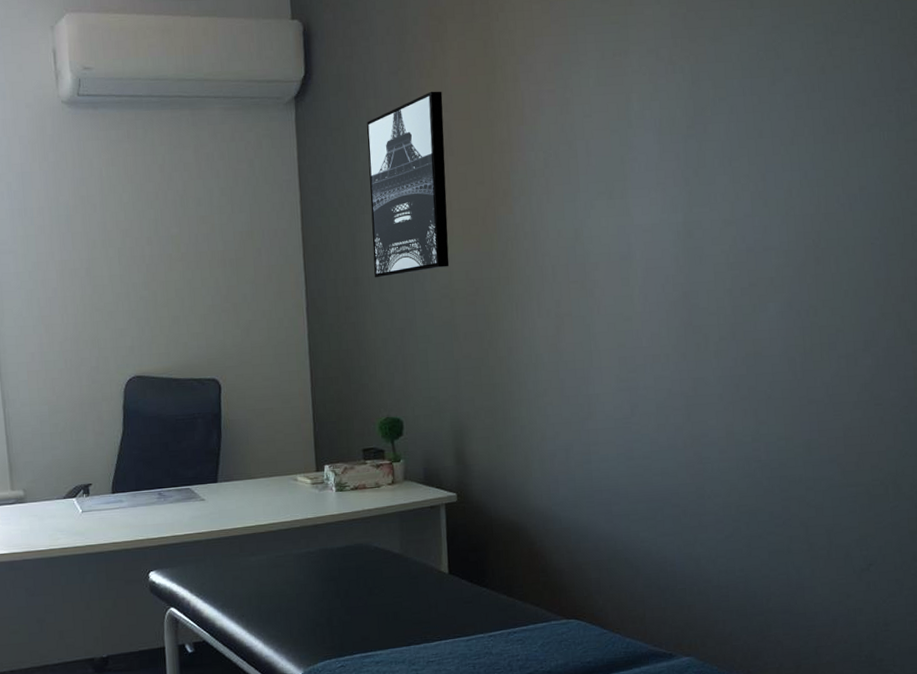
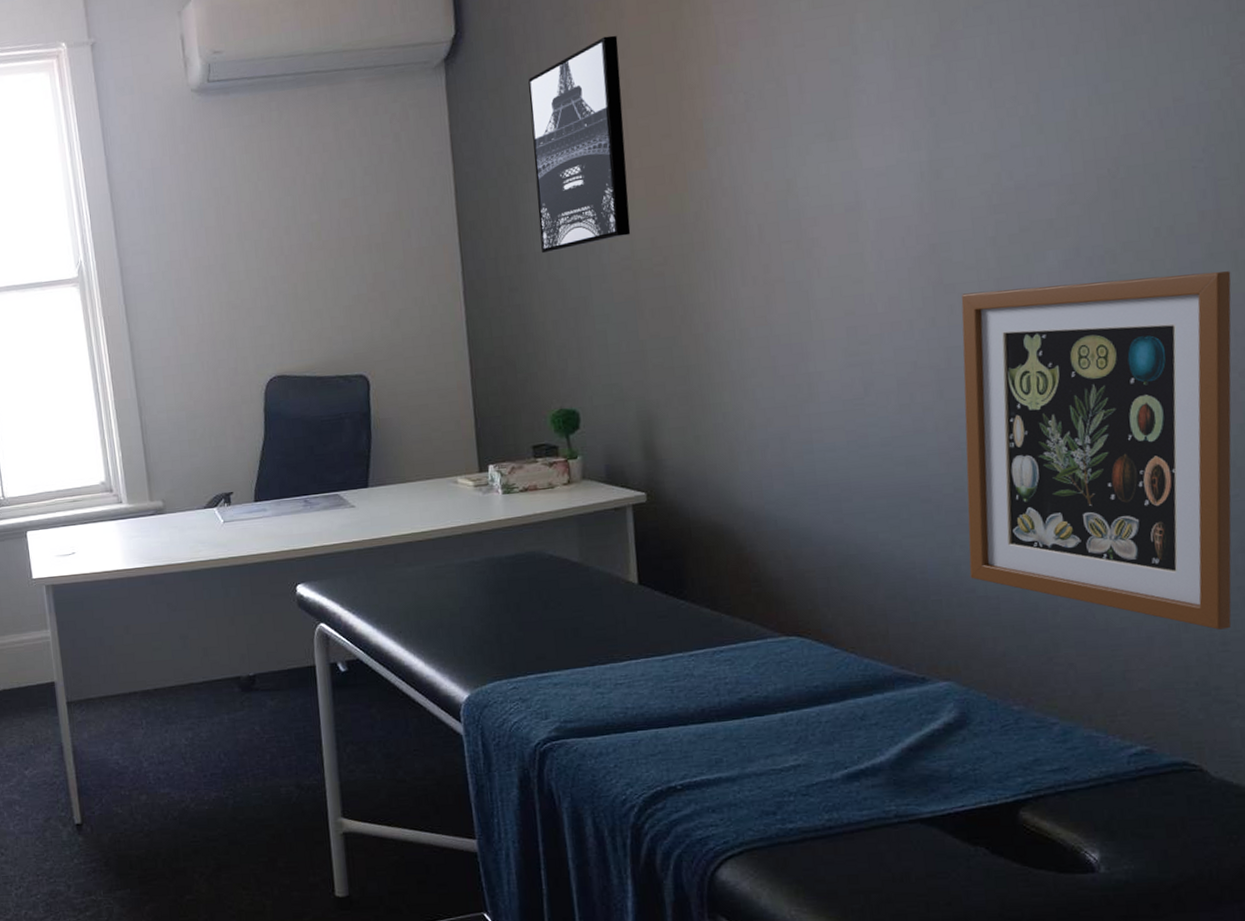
wall art: none [705,327,896,614] -> present [961,270,1232,630]

